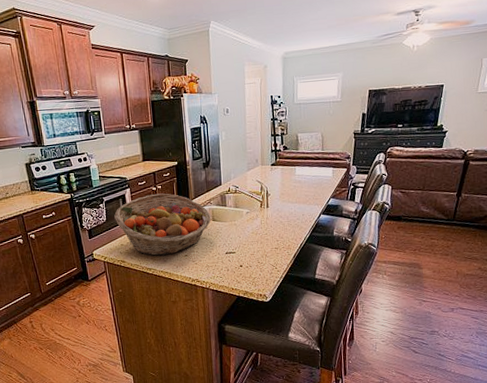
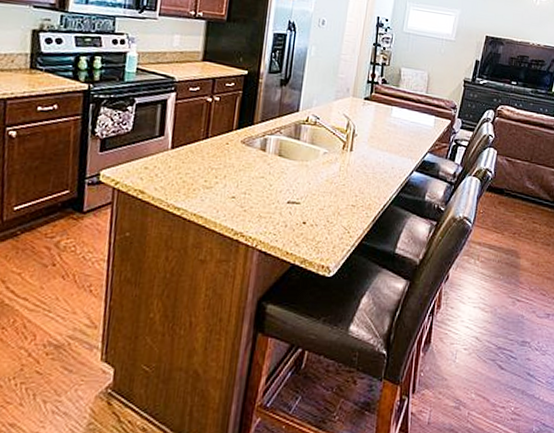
fruit basket: present [114,193,211,256] -> none [144,106,277,193]

